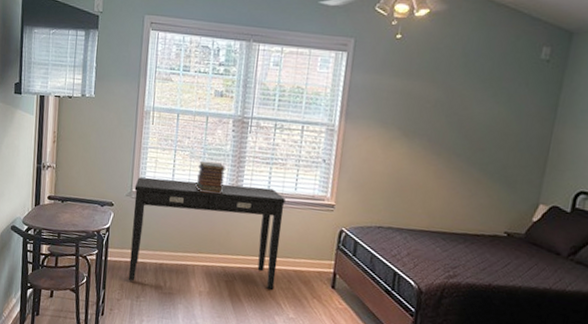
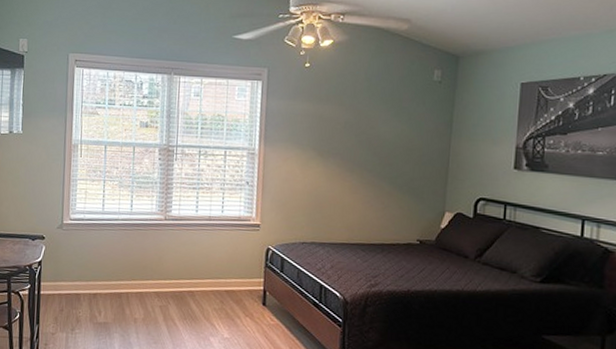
desk: present [128,177,285,290] -> none [62,209,213,314]
book stack: present [195,161,225,194] -> none [126,189,154,221]

